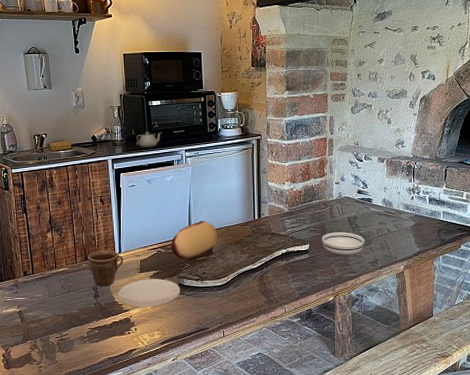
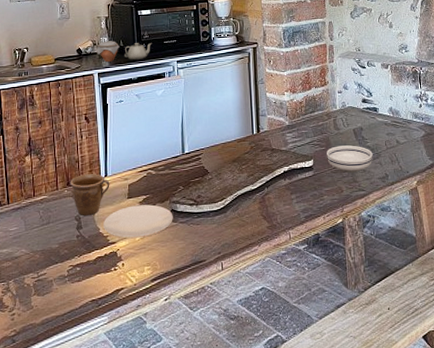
jar: none [110,129,132,150] -> present [96,41,120,63]
bread loaf: present [171,221,218,260] -> none [163,137,214,182]

